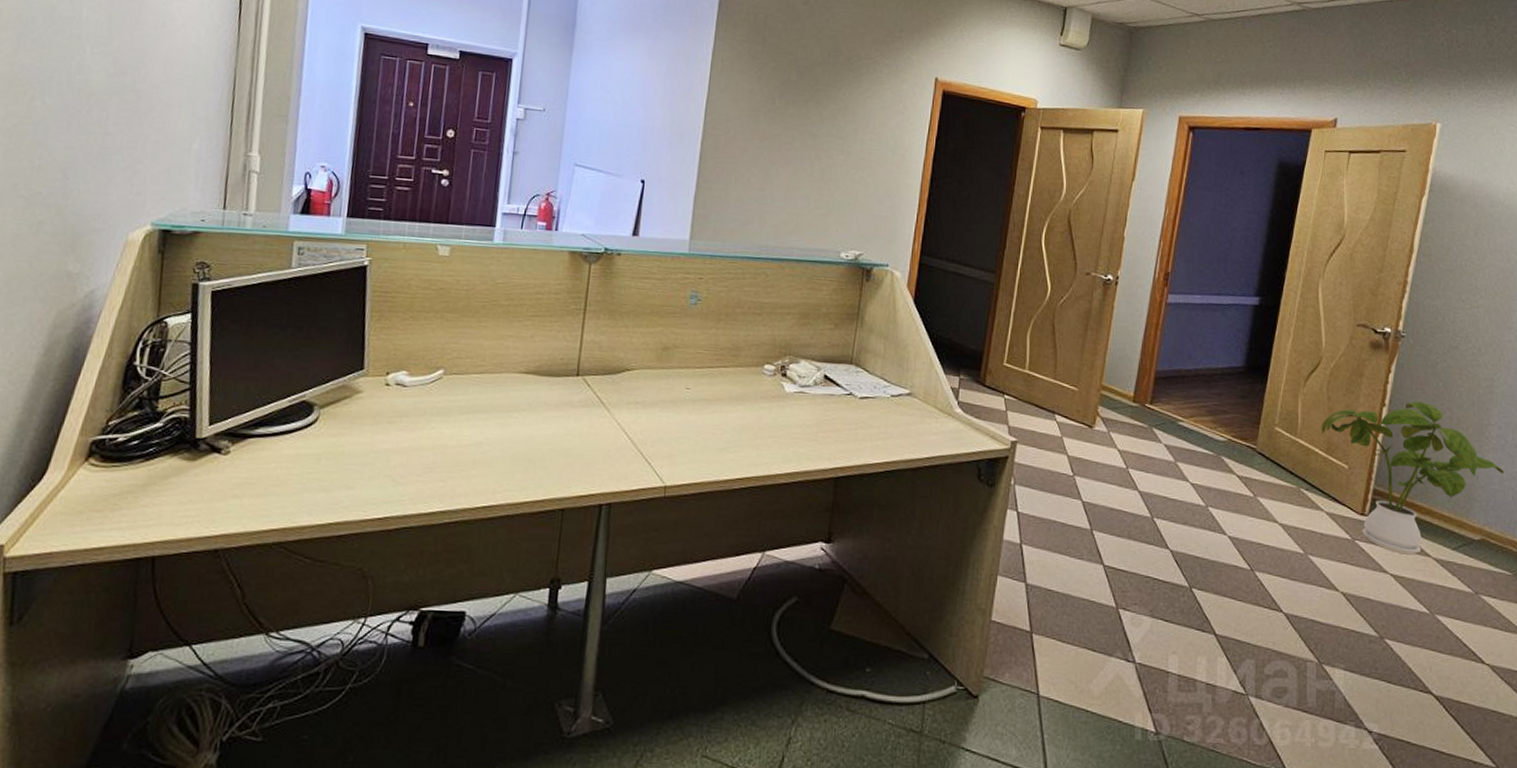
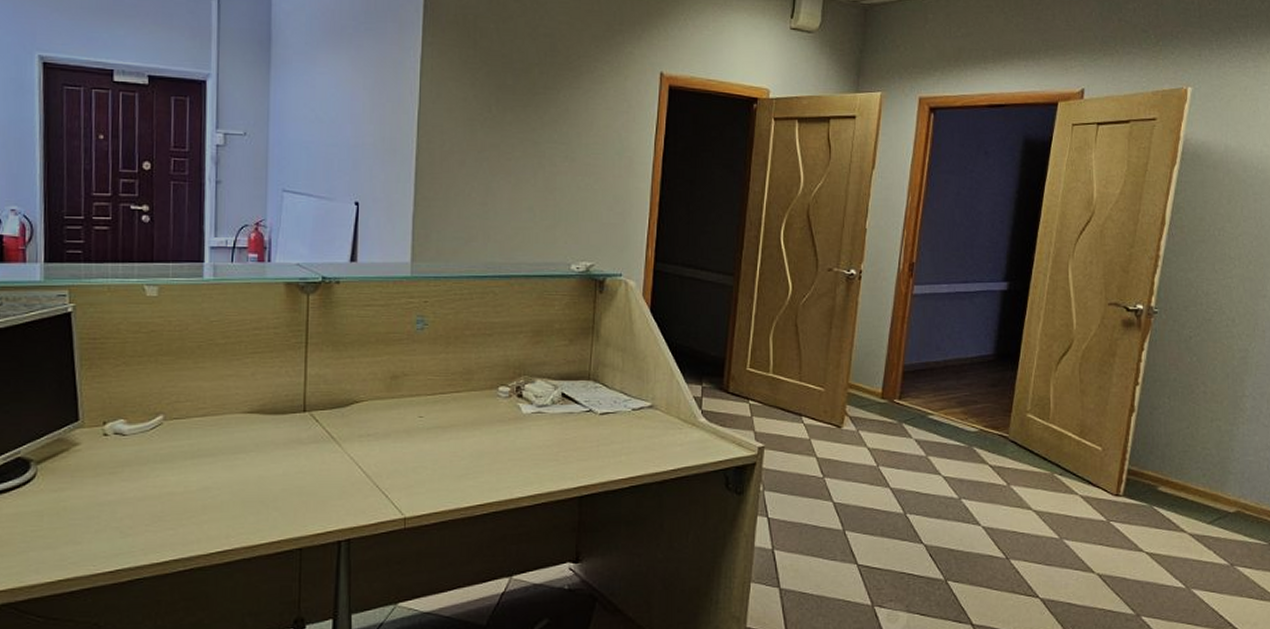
house plant: present [1321,401,1505,555] -> none [1073,378,1259,532]

